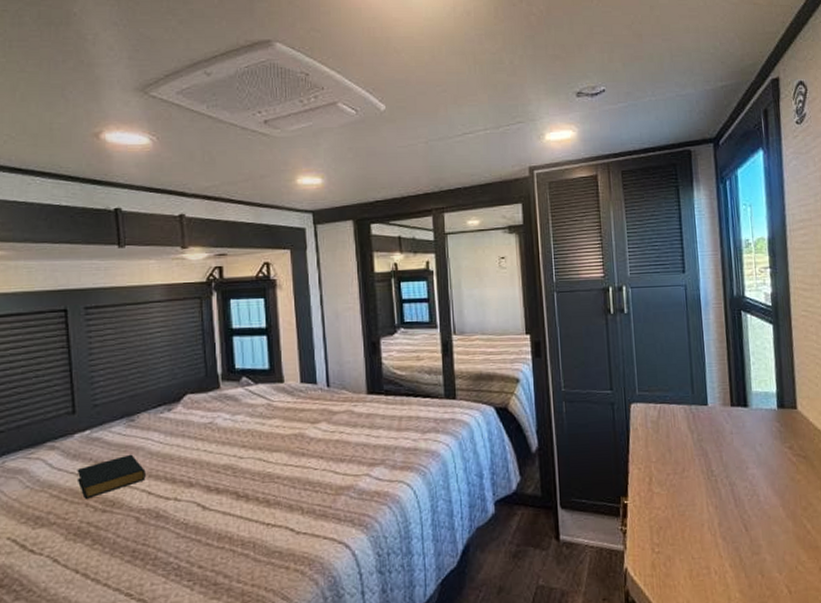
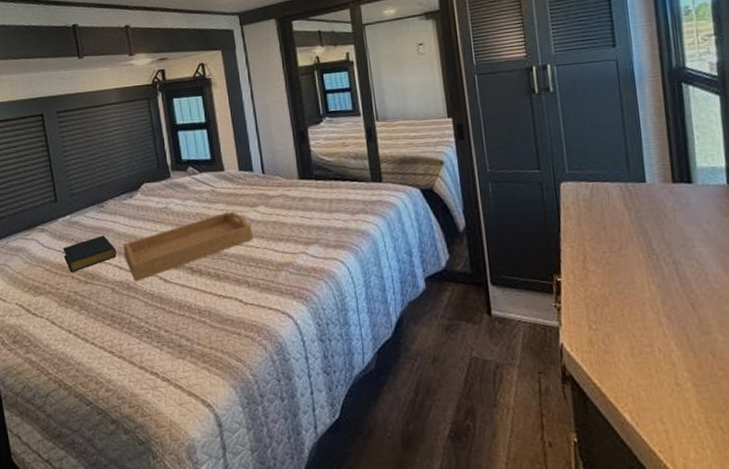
serving tray: none [154,428,311,510] -> present [122,211,253,282]

